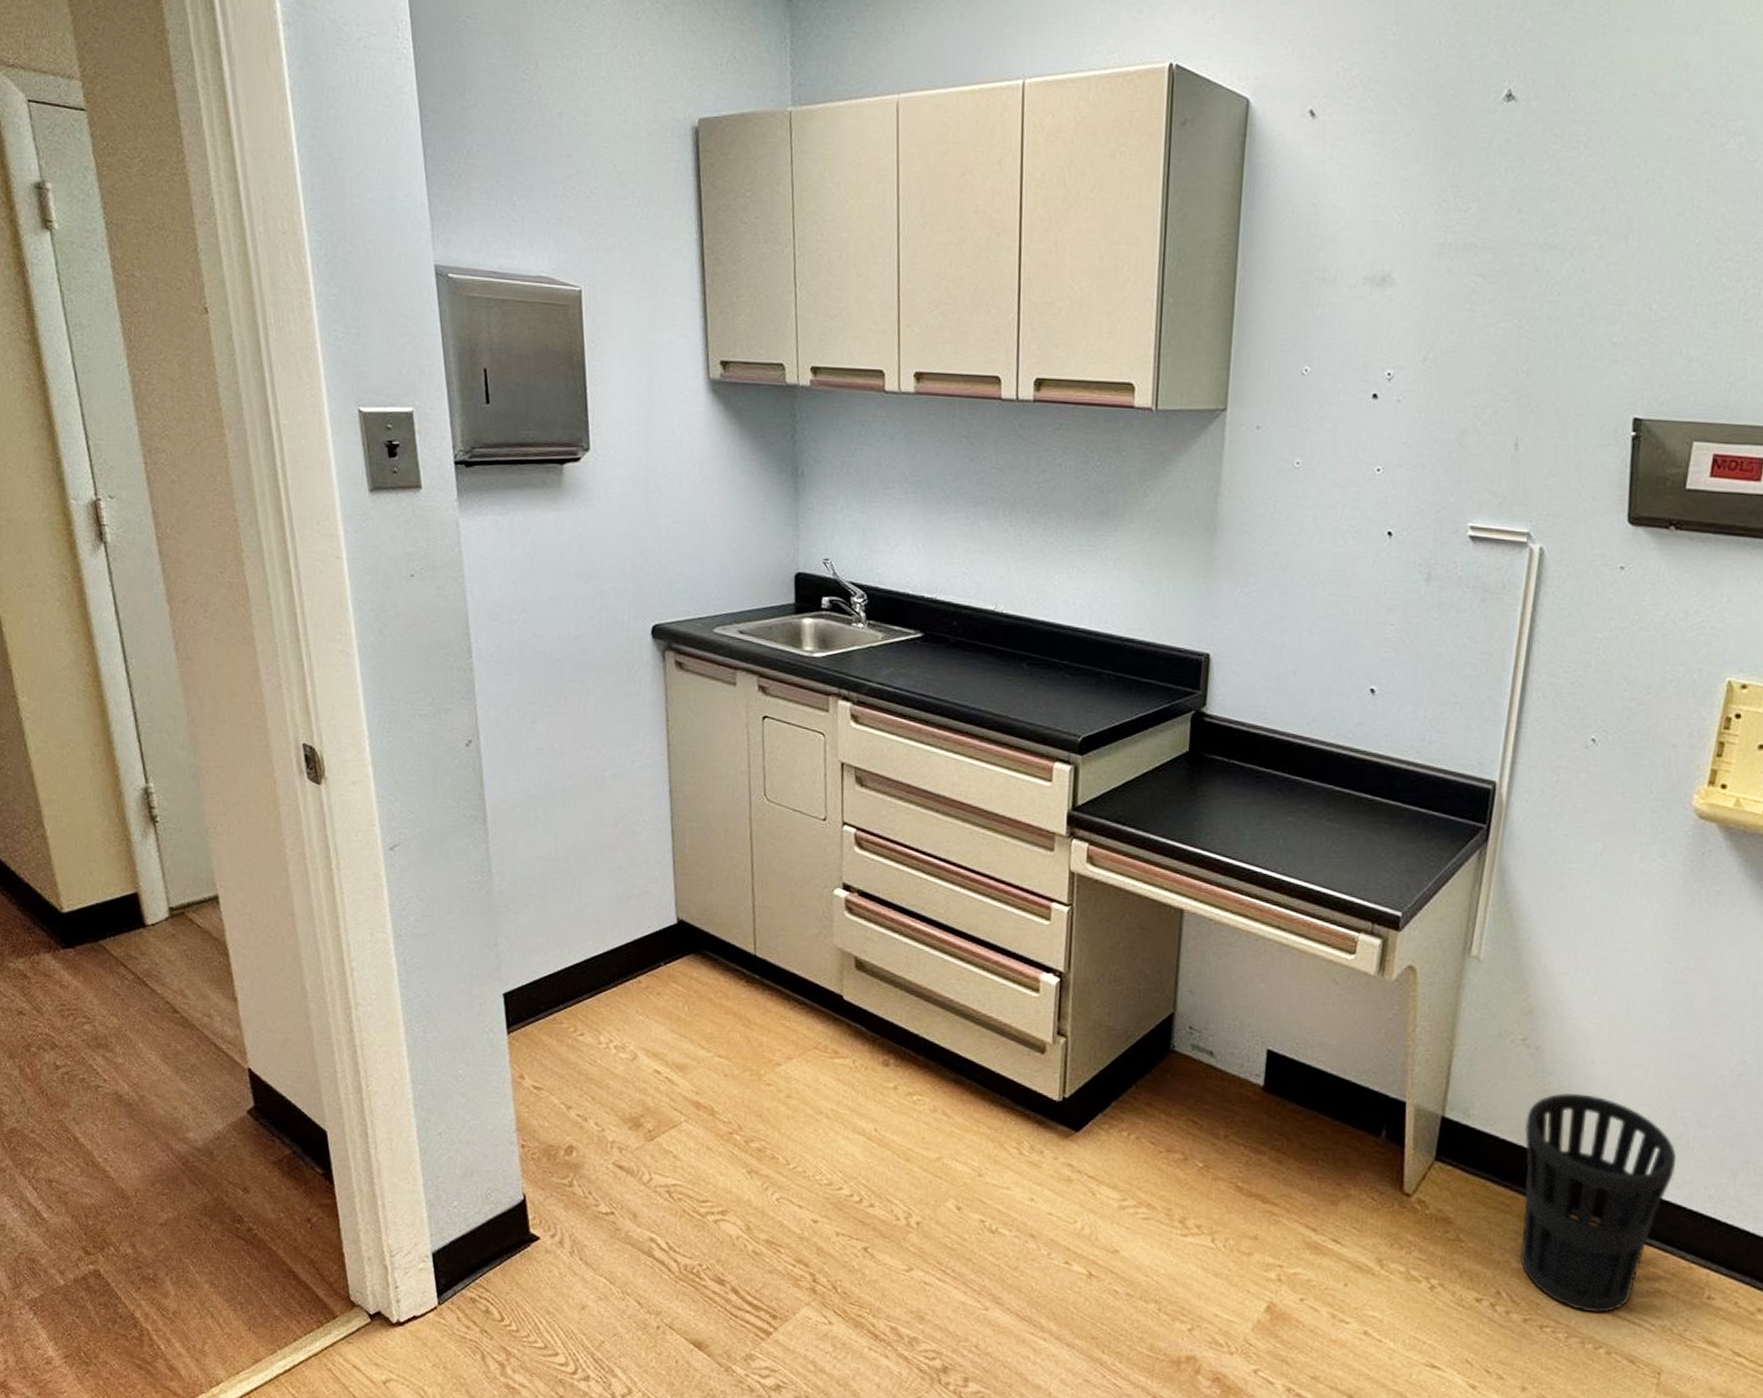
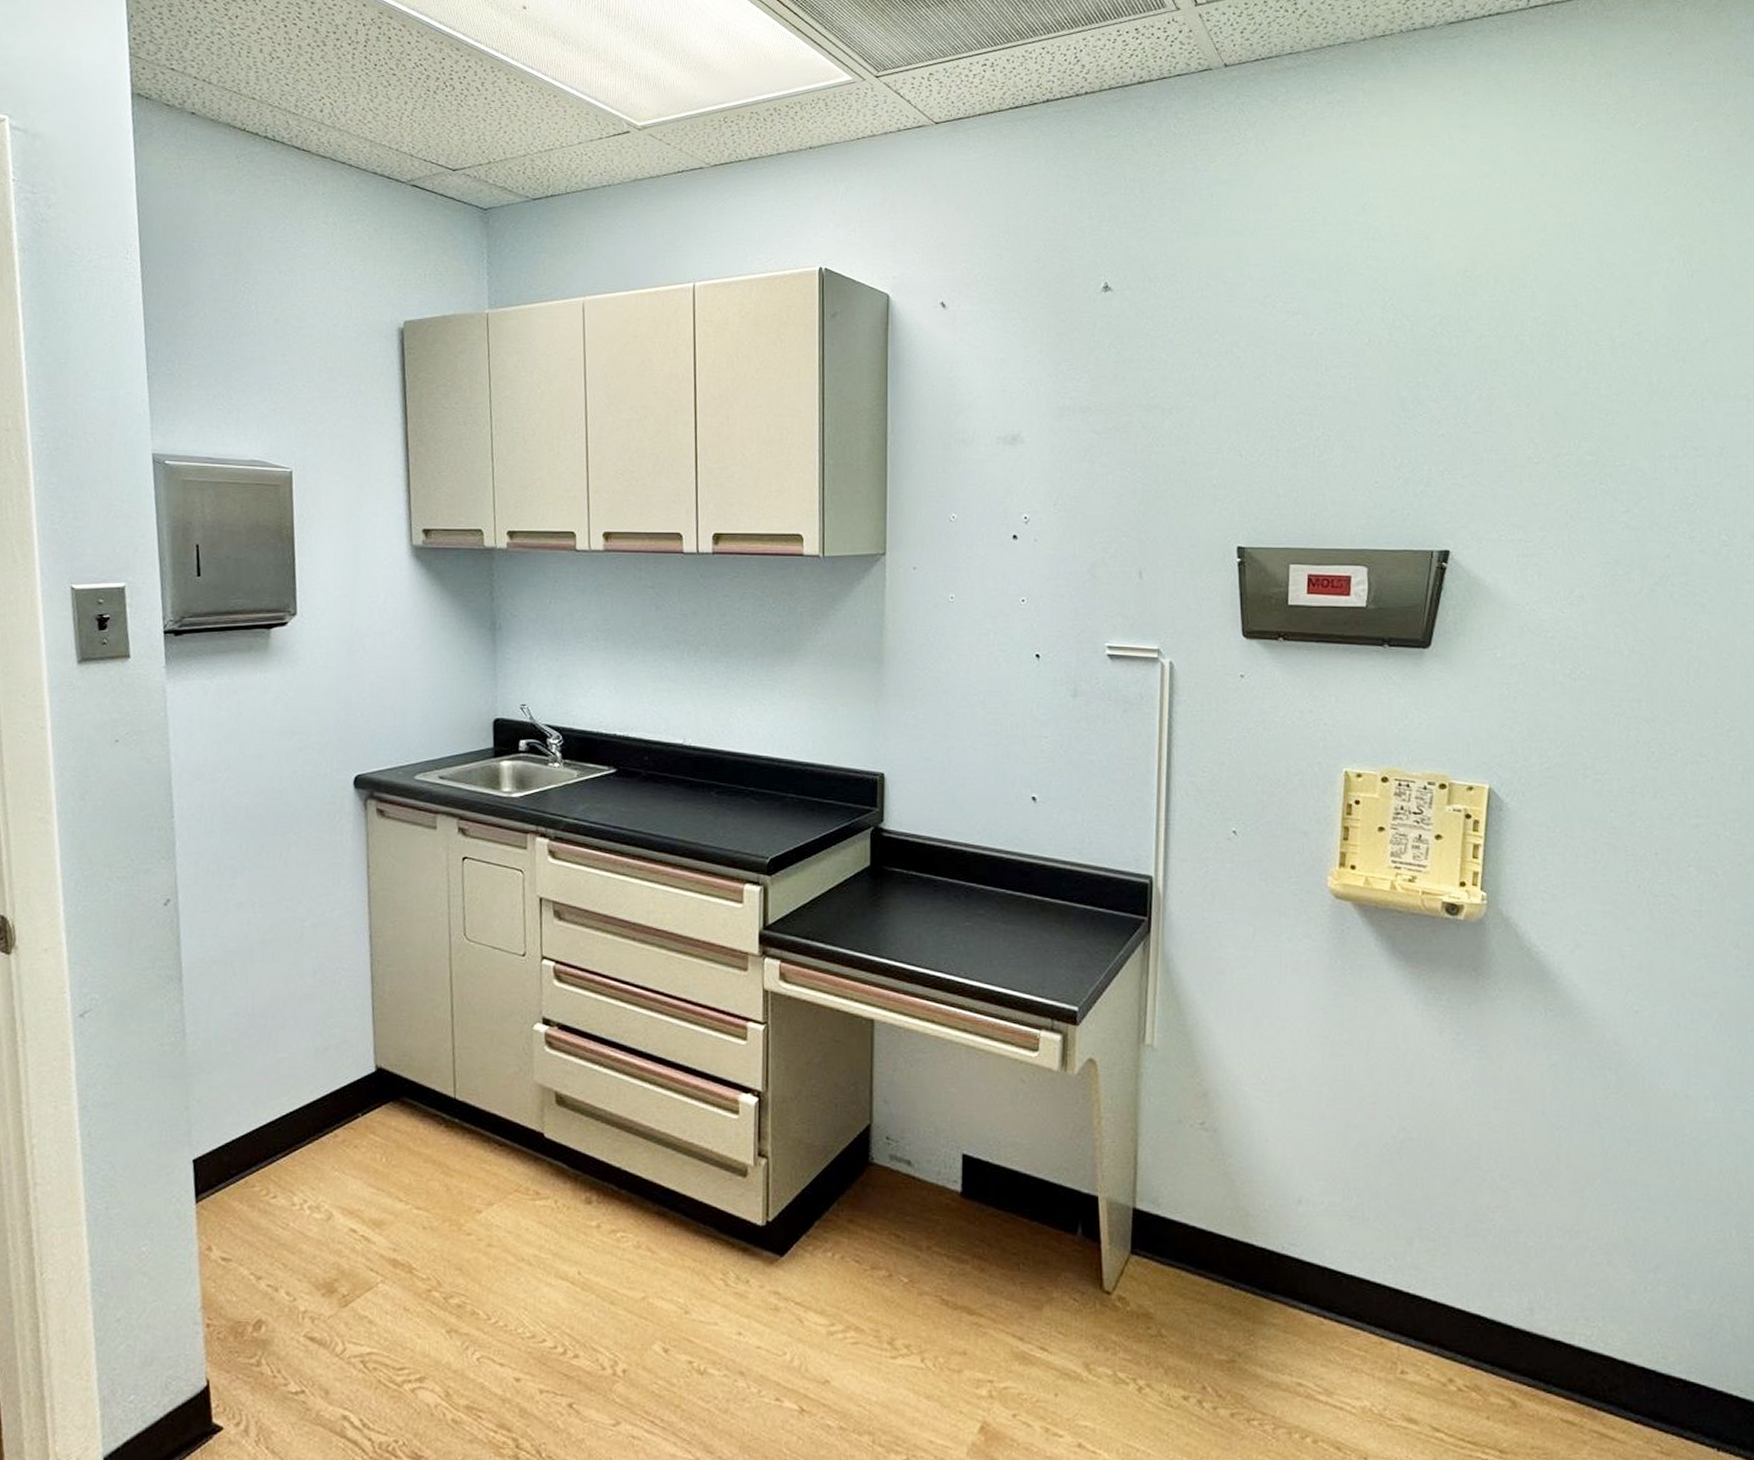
wastebasket: present [1520,1092,1676,1314] -> none [1212,1173,1356,1400]

